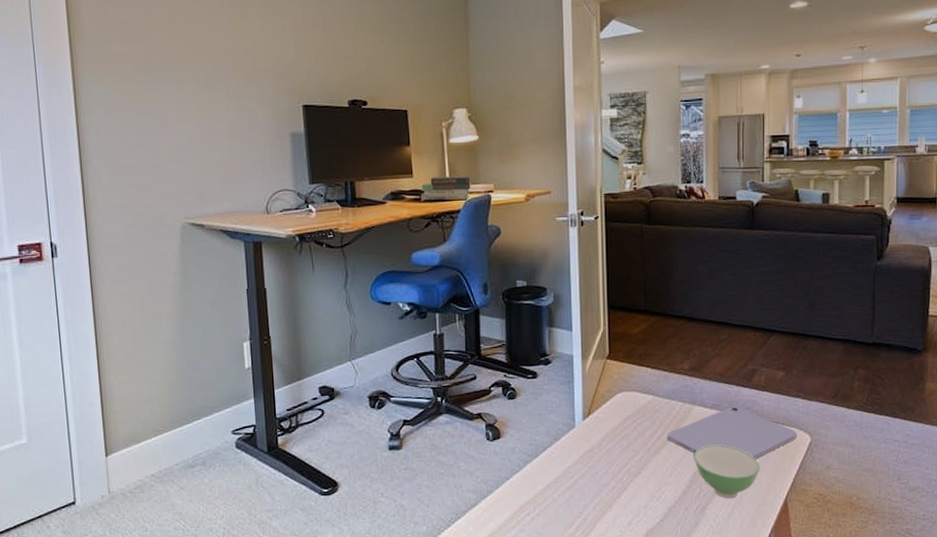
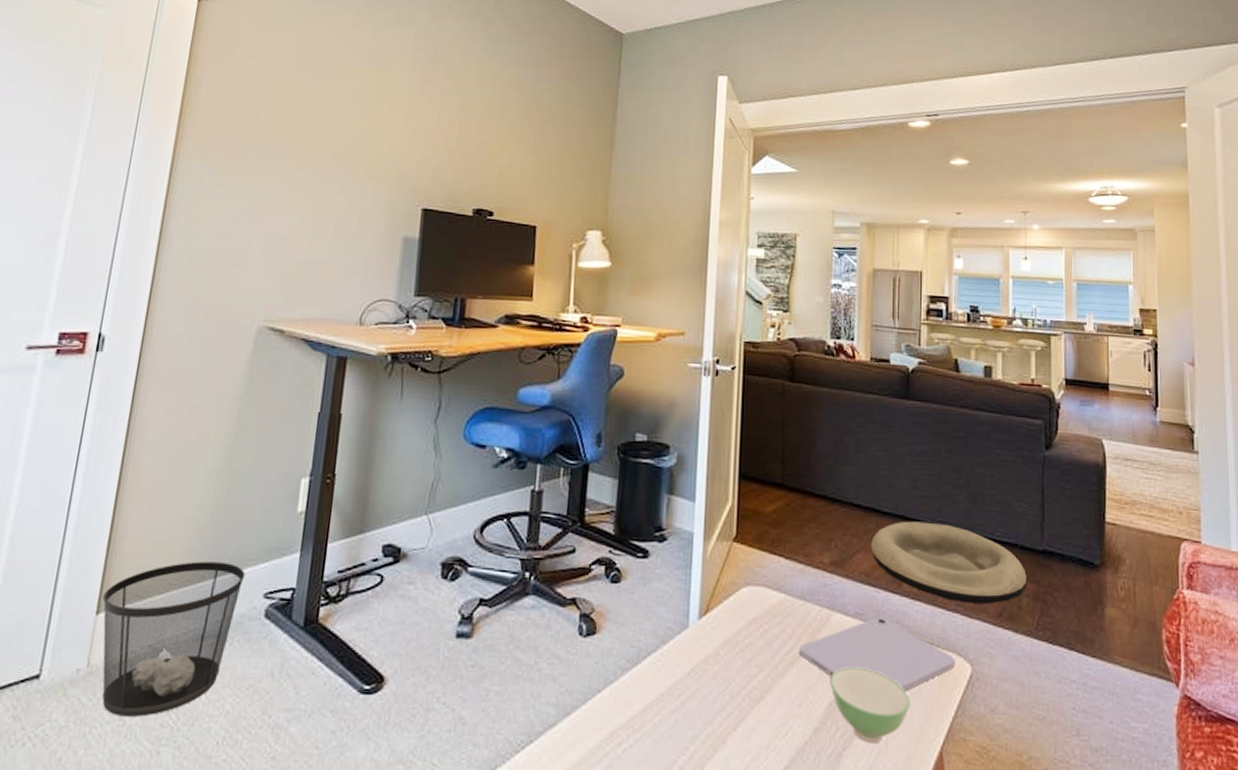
waste bin: none [108,411,214,525] -> present [102,561,245,717]
books: present [421,176,471,202] -> none [538,303,597,333]
dog bed: none [724,329,858,390] -> present [871,521,1027,604]

